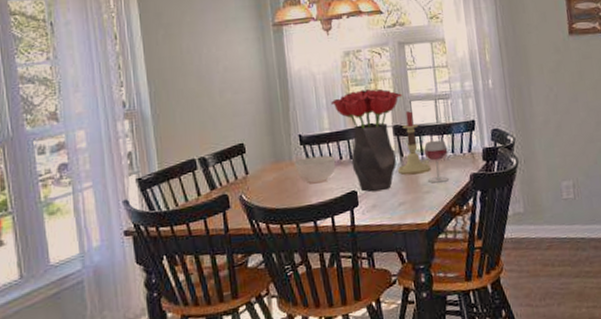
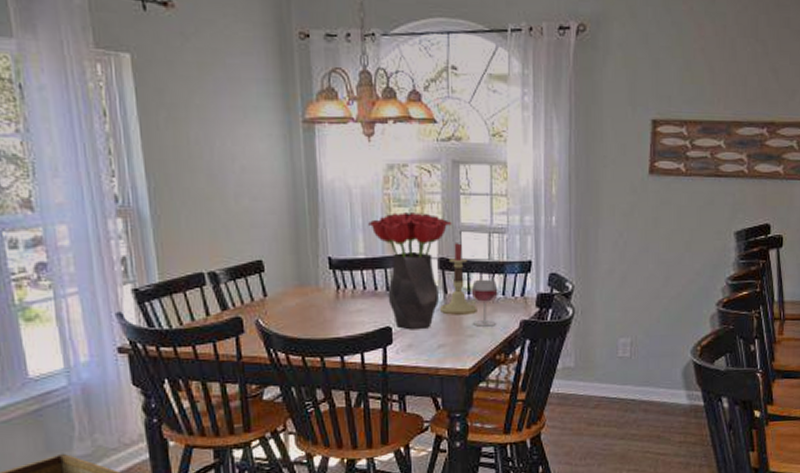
bowl: present [294,155,336,184] -> none [322,284,370,315]

